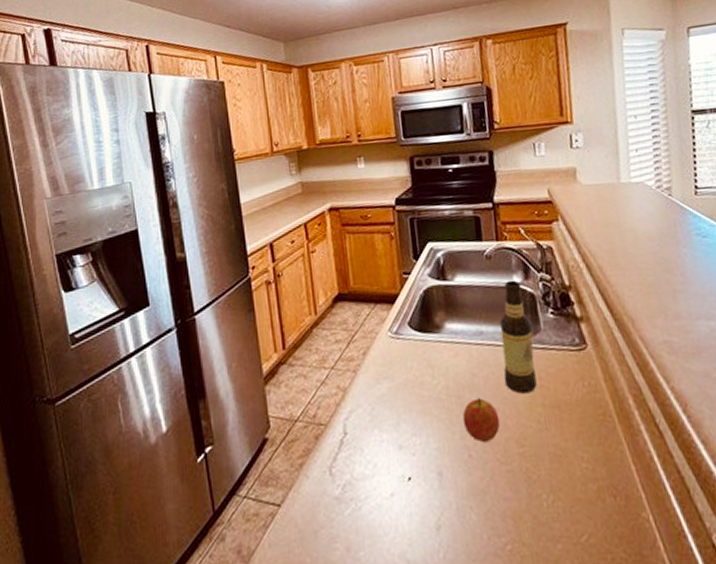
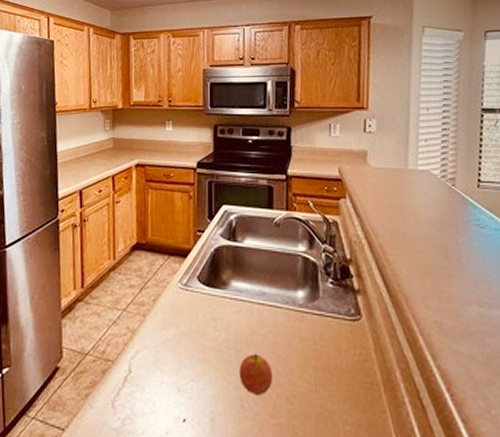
bottle: present [500,280,537,394] -> none [280,248,312,355]

